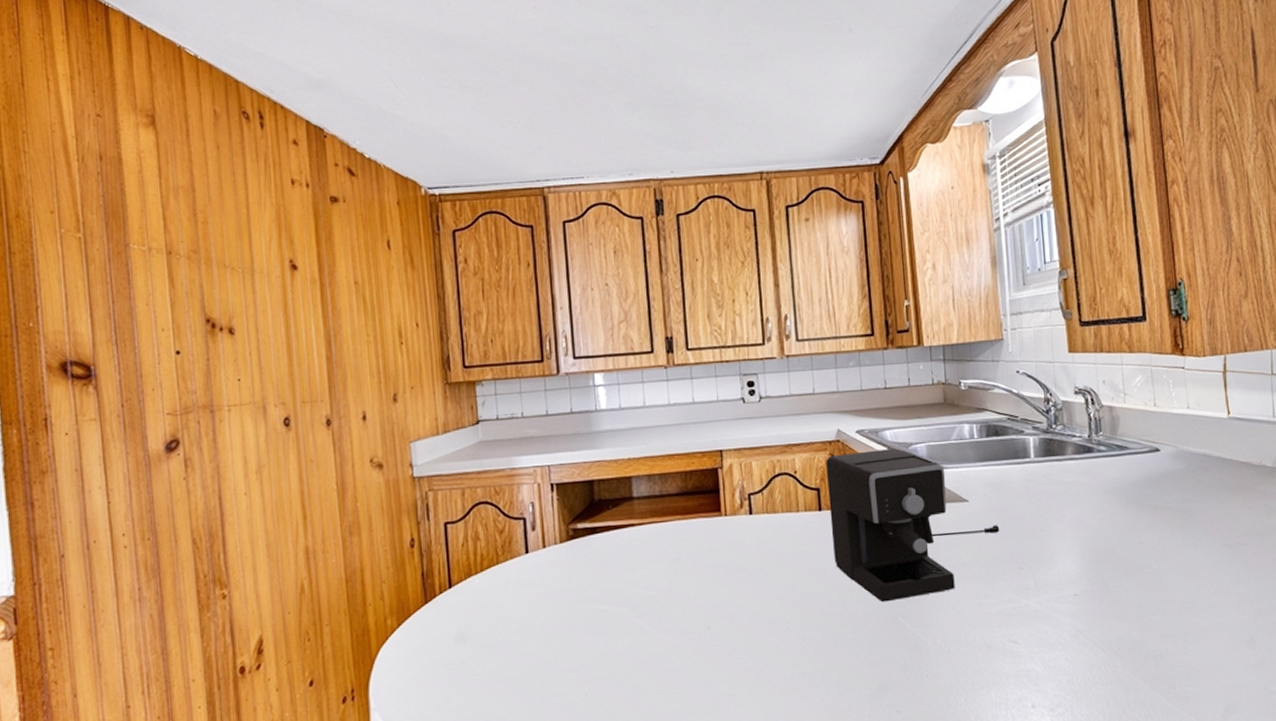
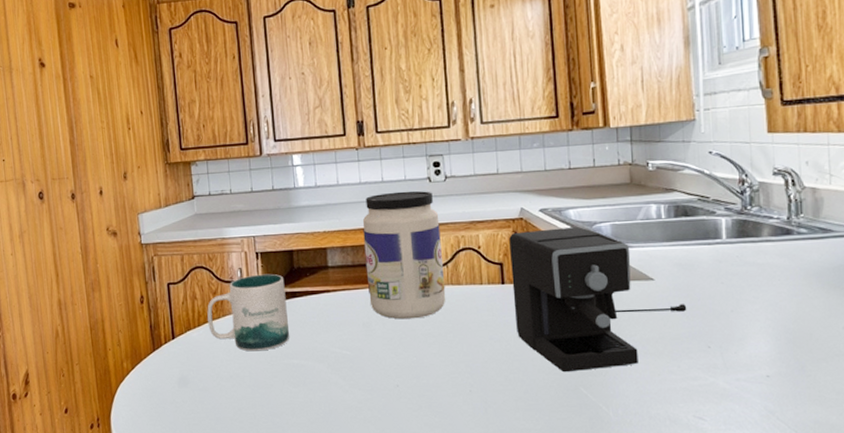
mug: none [492,507,589,598] -> present [207,273,290,352]
jar: none [671,412,761,554] -> present [362,190,446,320]

